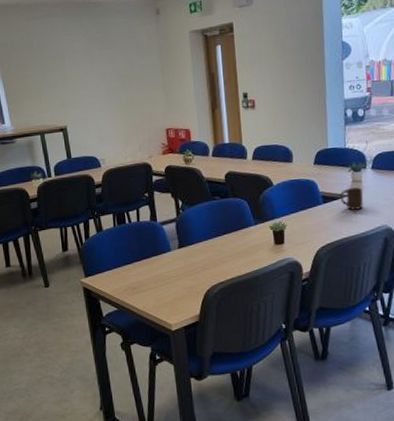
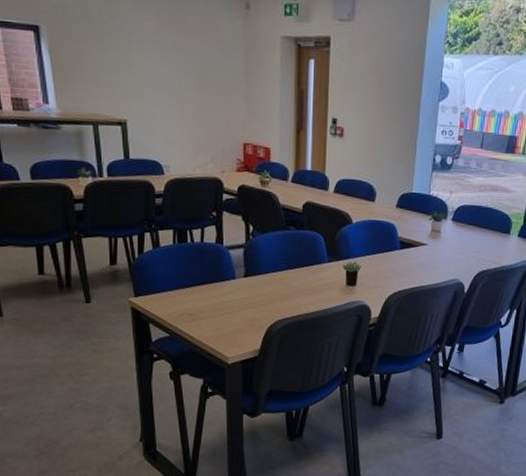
cup: present [339,187,364,210] -> none [417,237,441,260]

